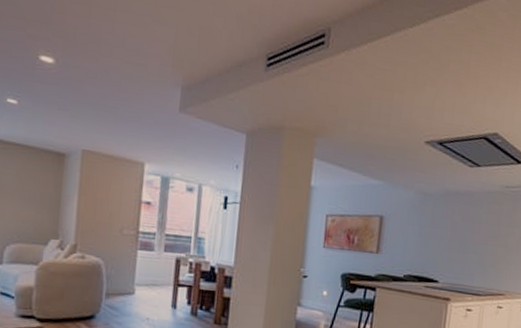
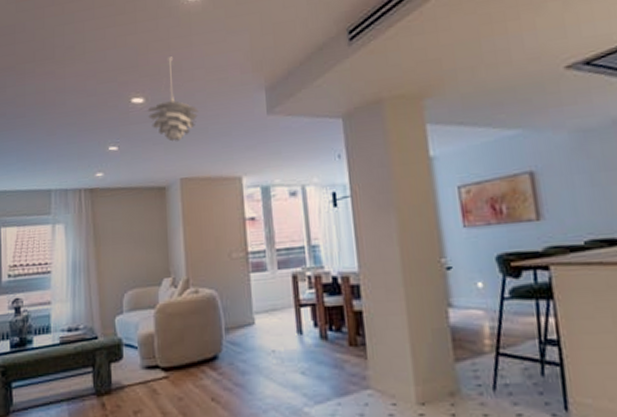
pendant light: none [56,24,112,113] -> present [147,56,199,142]

